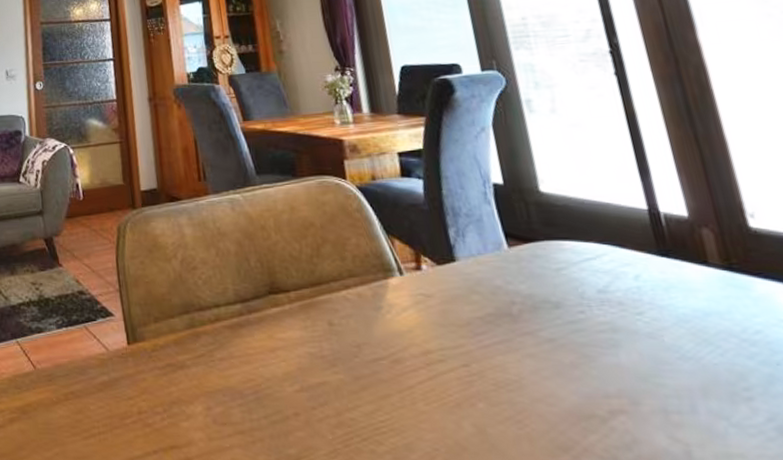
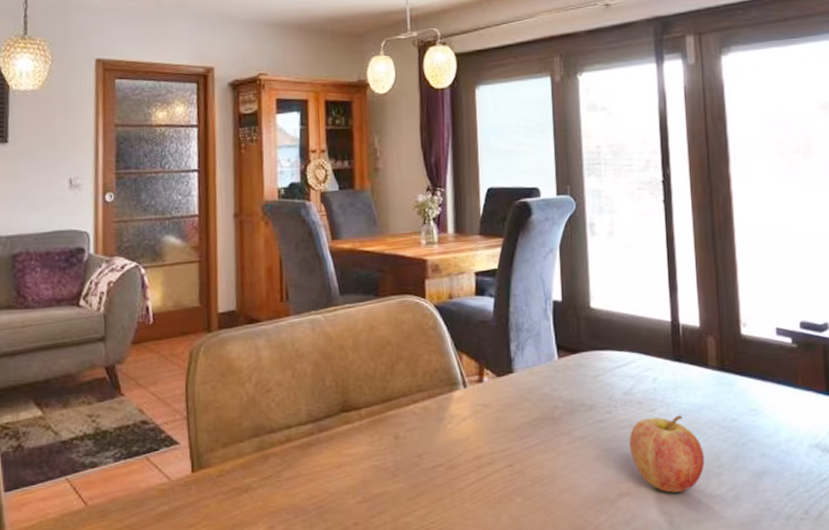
fruit: none [613,321,726,416] -> present [629,415,705,493]

